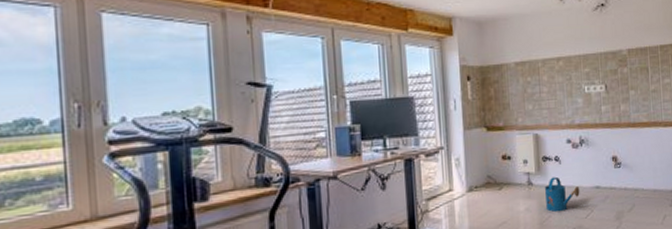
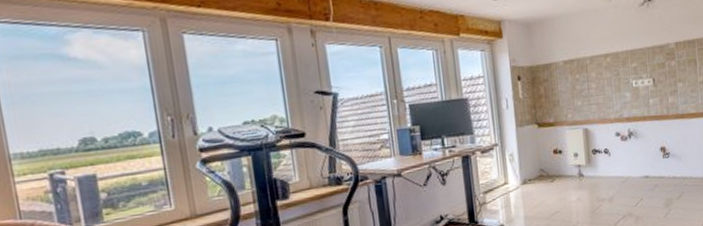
watering can: present [545,176,580,212] -> none [595,168,630,201]

